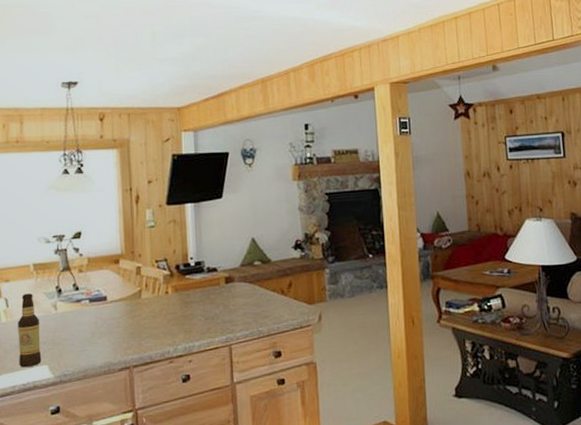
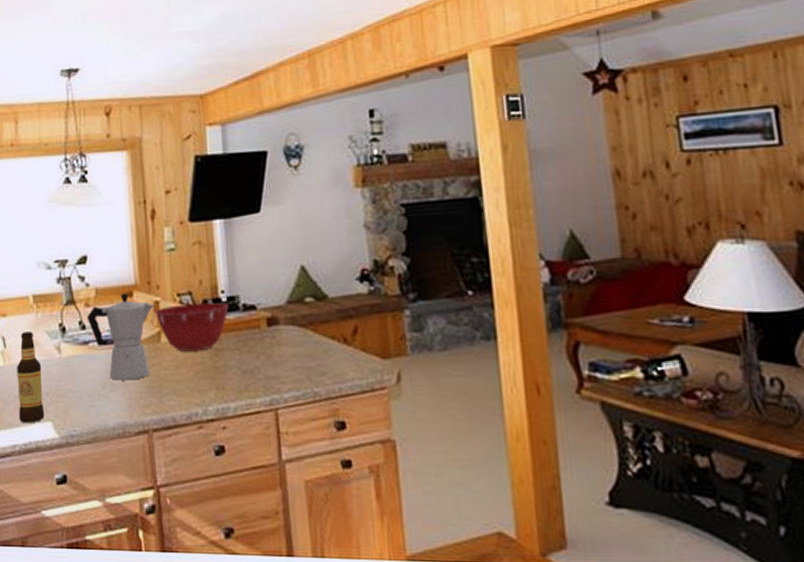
moka pot: none [80,261,137,330] -> present [87,293,154,380]
mixing bowl: none [137,267,196,305] -> present [154,303,229,352]

